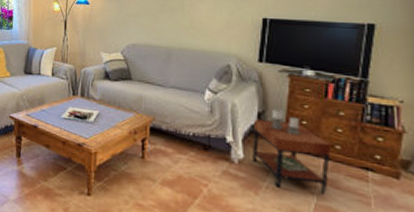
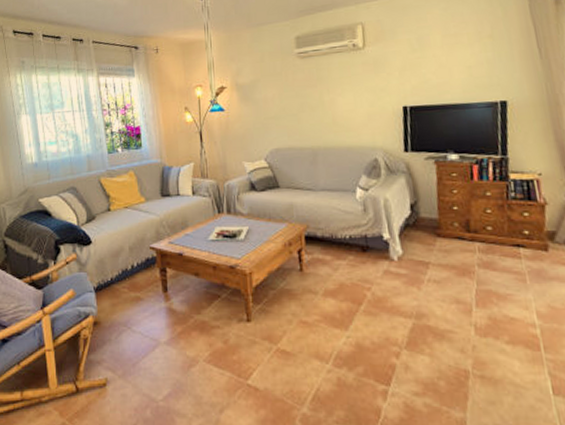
side table: present [253,108,331,194] -> none [408,198,486,279]

